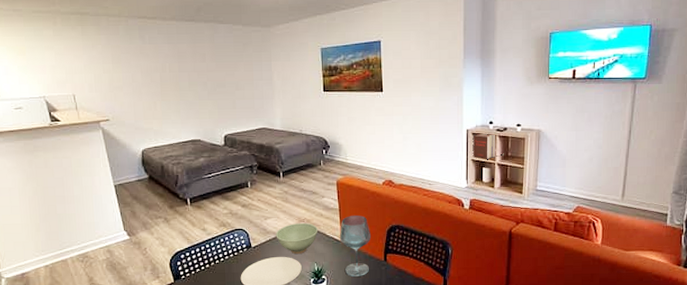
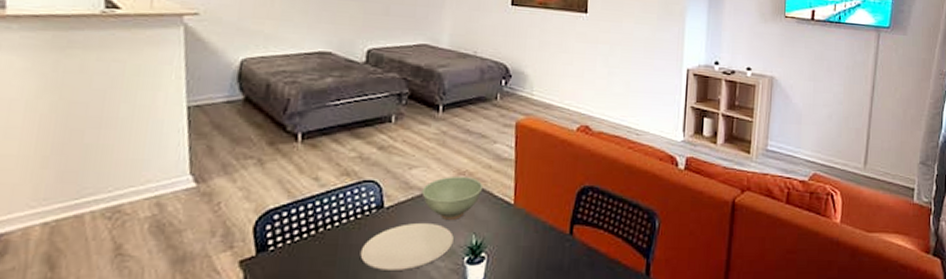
wine glass: present [339,215,372,277] -> none [511,170,556,257]
books: present [473,133,504,159] -> none [693,74,730,108]

